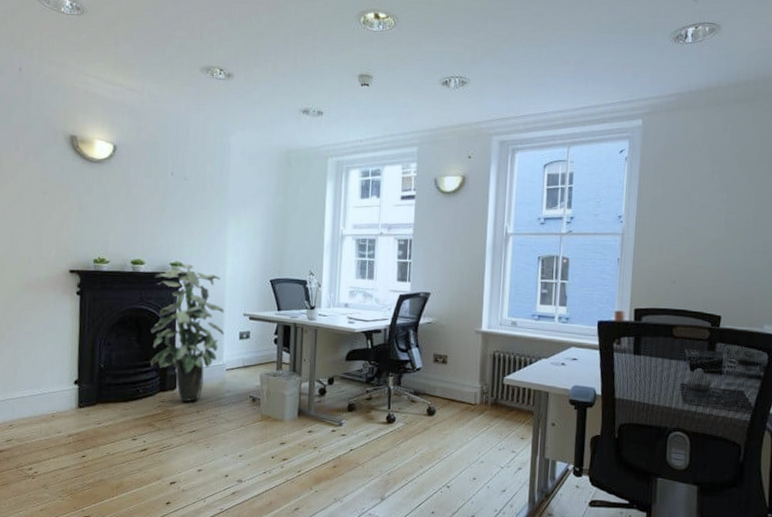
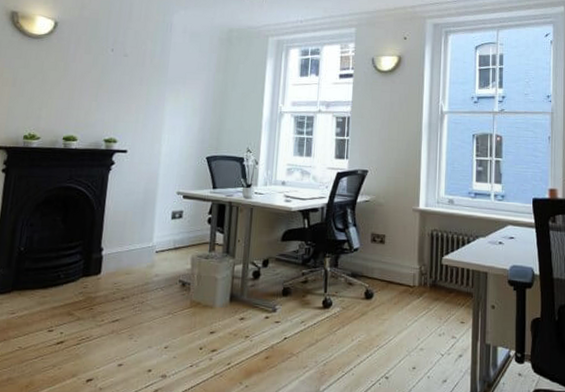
indoor plant: present [150,264,225,402] -> none [74,140,158,288]

